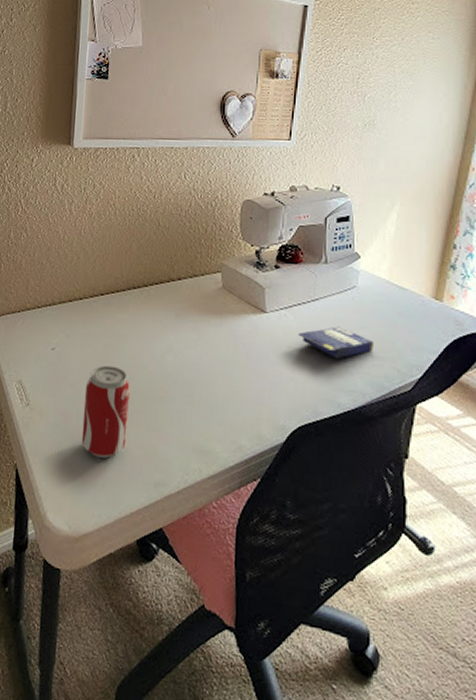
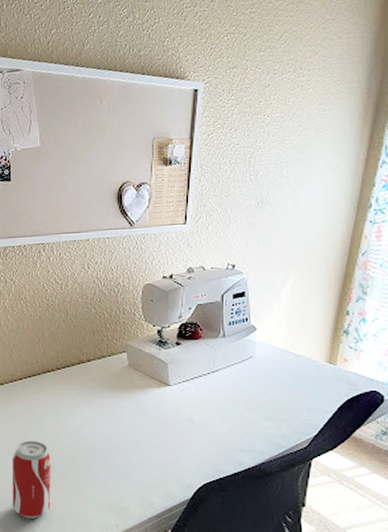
small box: present [298,326,375,359] -> none [200,394,272,423]

